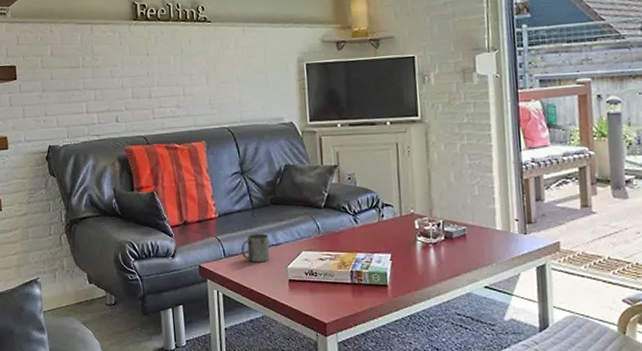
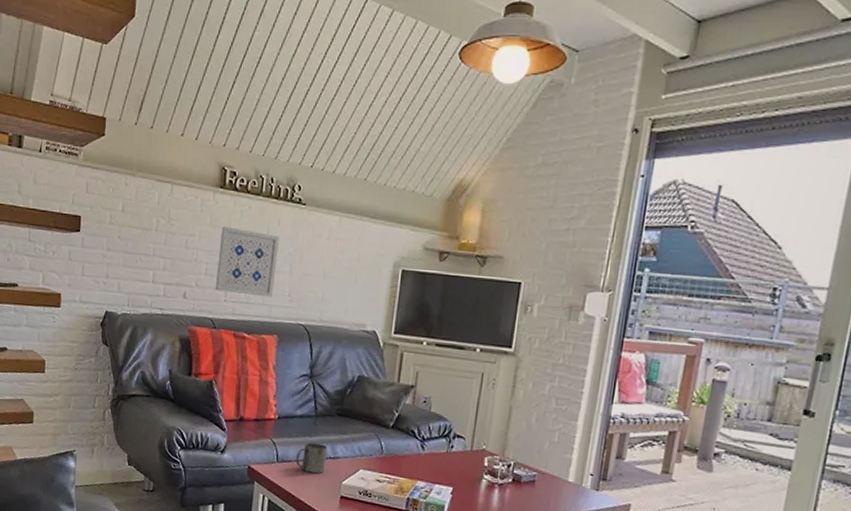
wall art: none [140,52,195,111] -> present [215,226,279,298]

